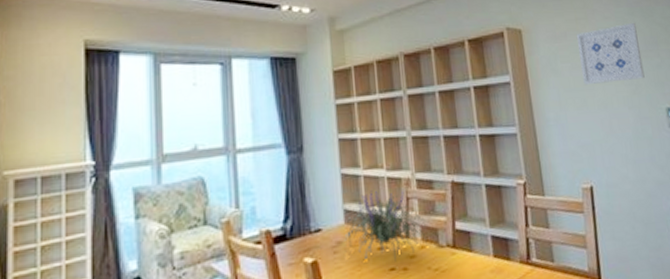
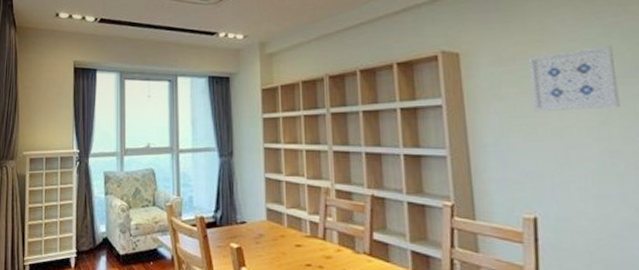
plant: present [344,189,427,262] -> none [265,195,344,259]

